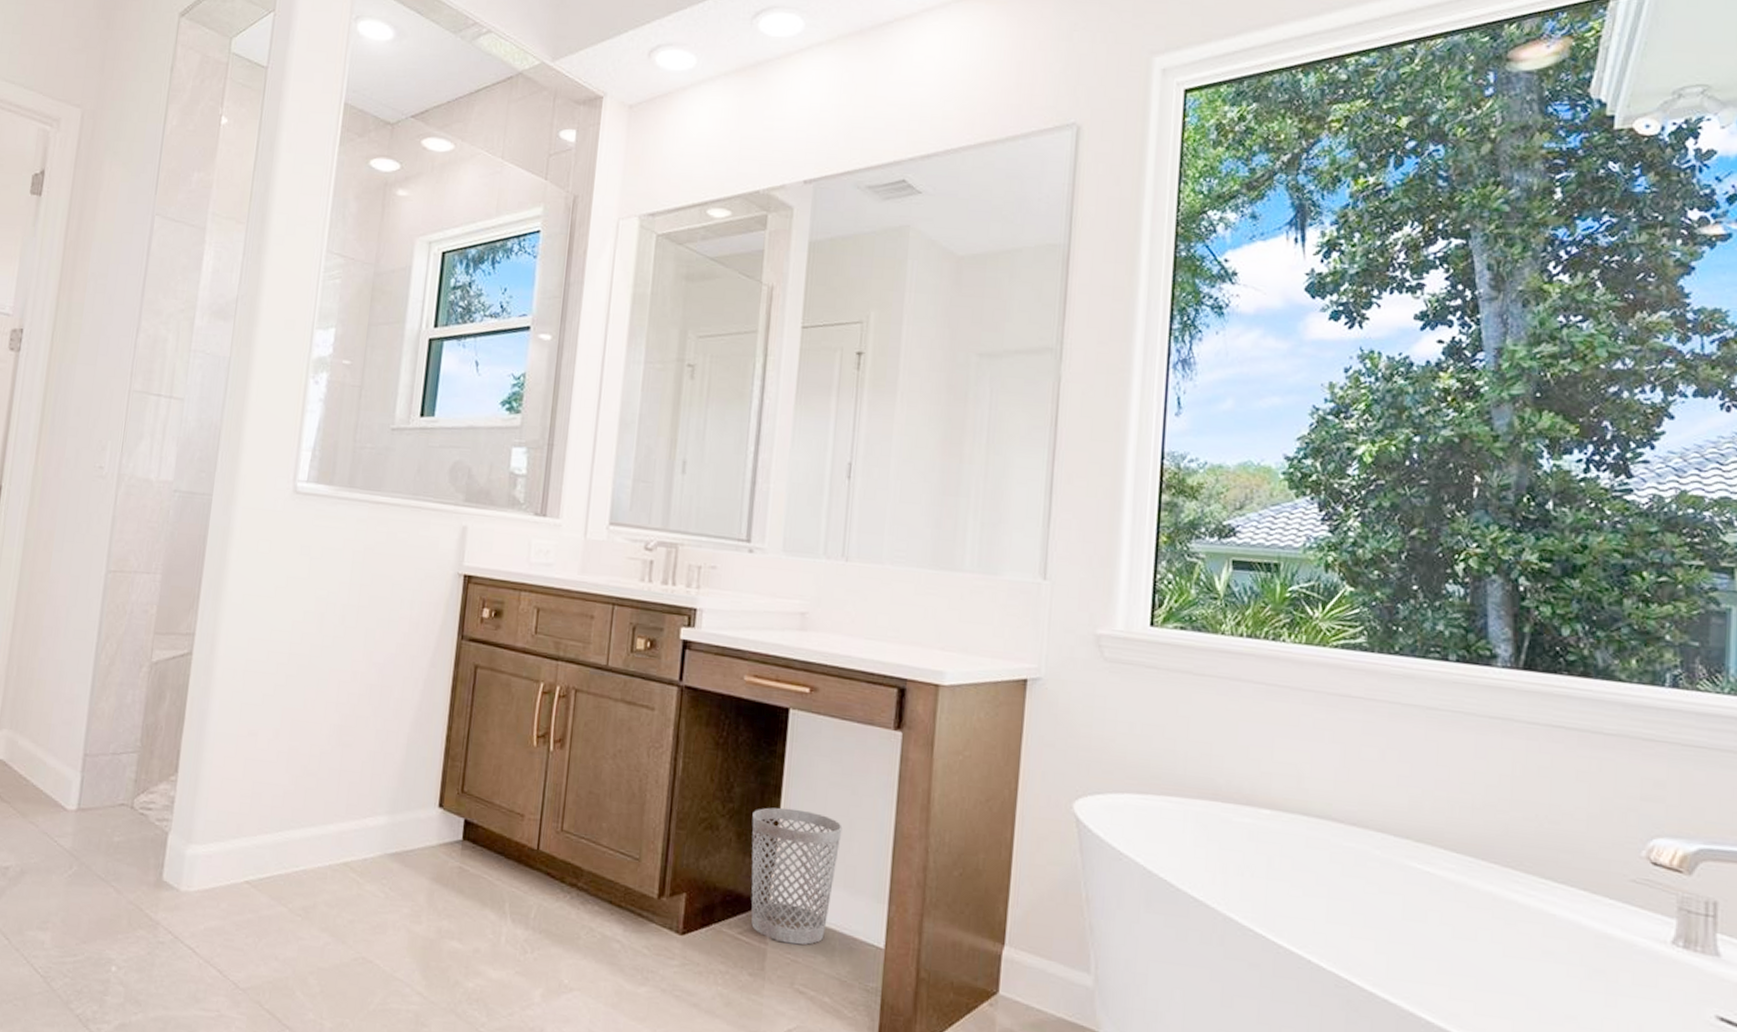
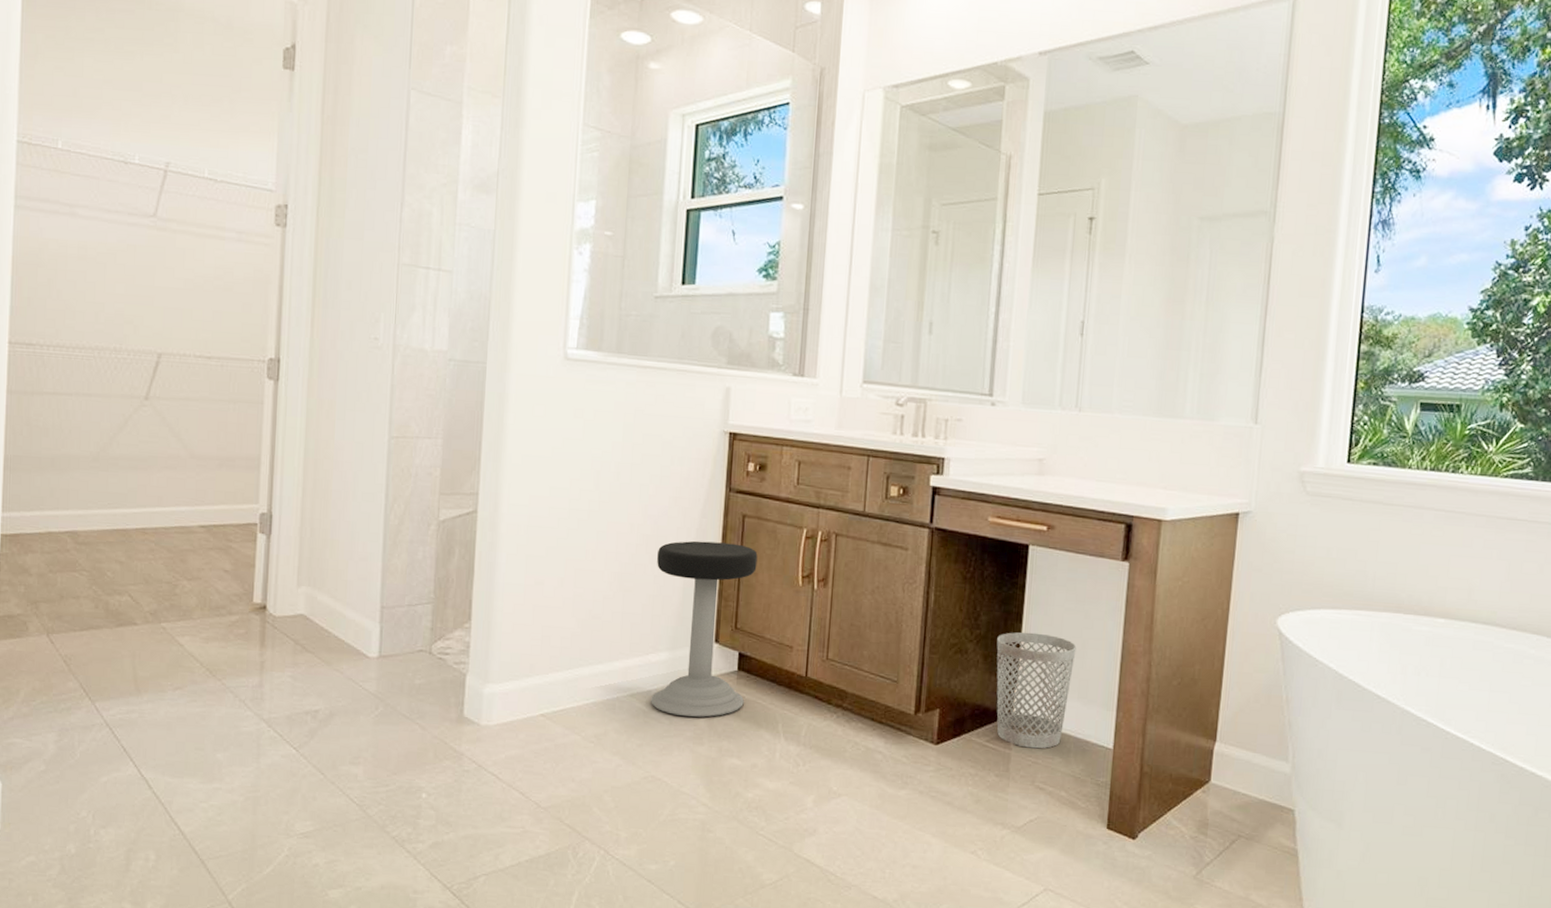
stool: none [366,692,490,892] -> present [651,540,758,717]

